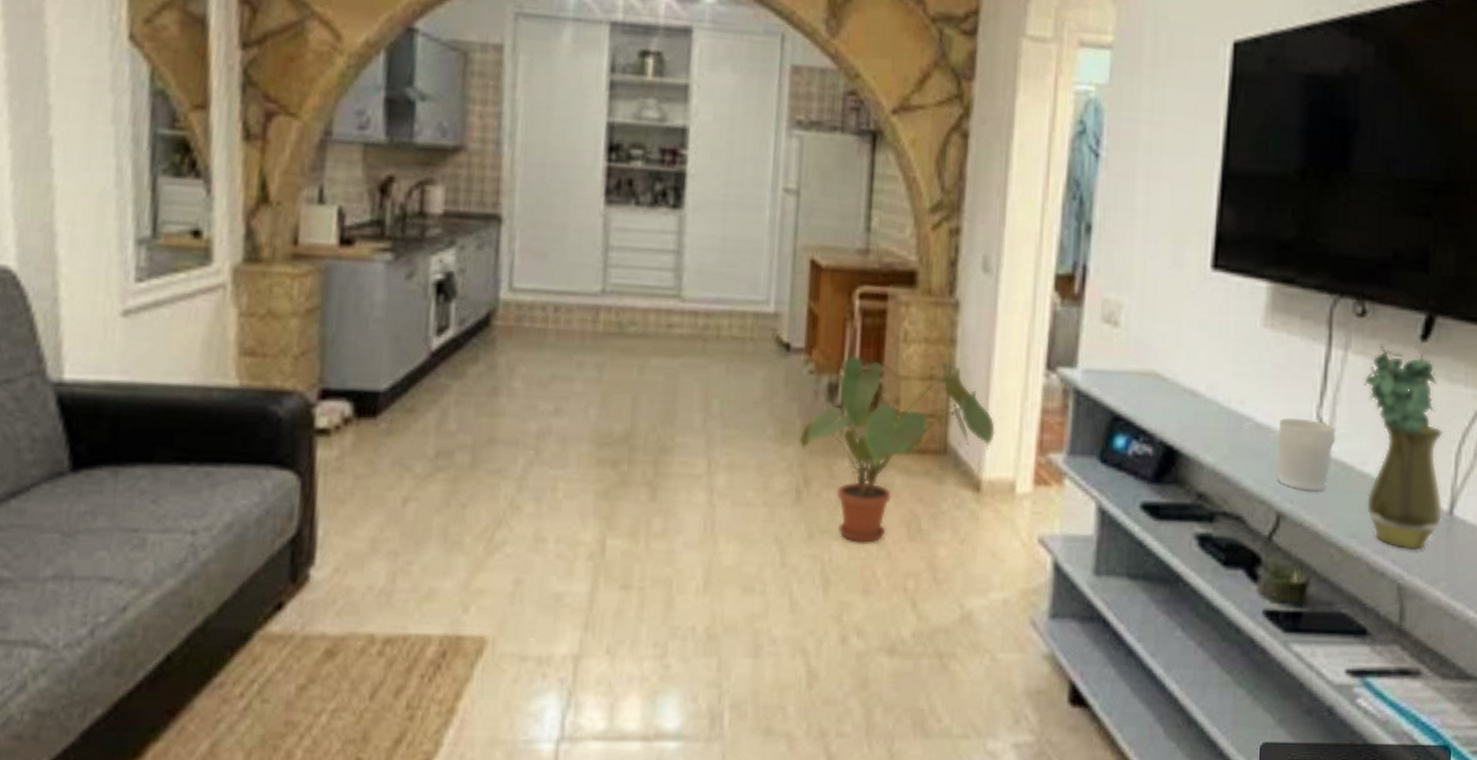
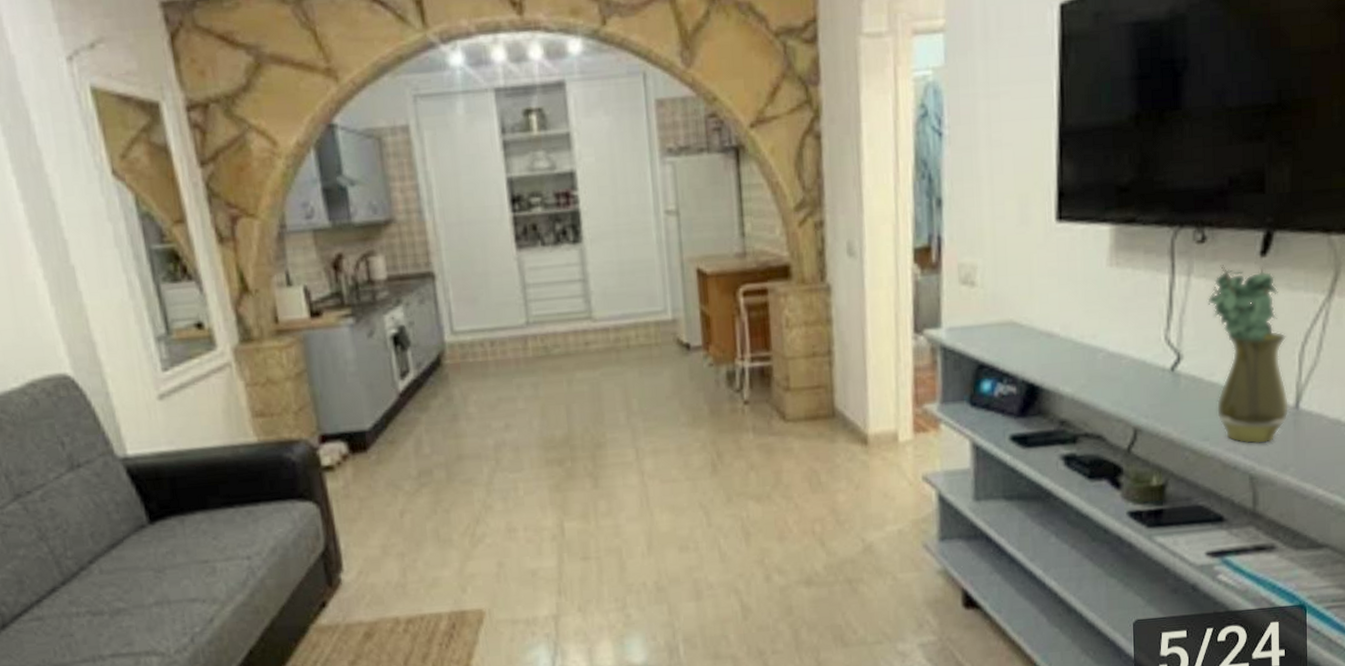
house plant: present [798,355,995,543] -> none [707,340,875,499]
candle holder: present [1276,418,1336,492] -> none [1129,342,1184,406]

